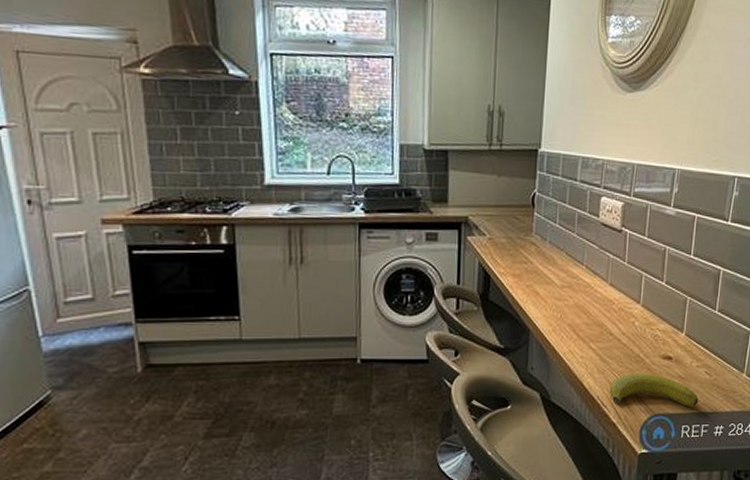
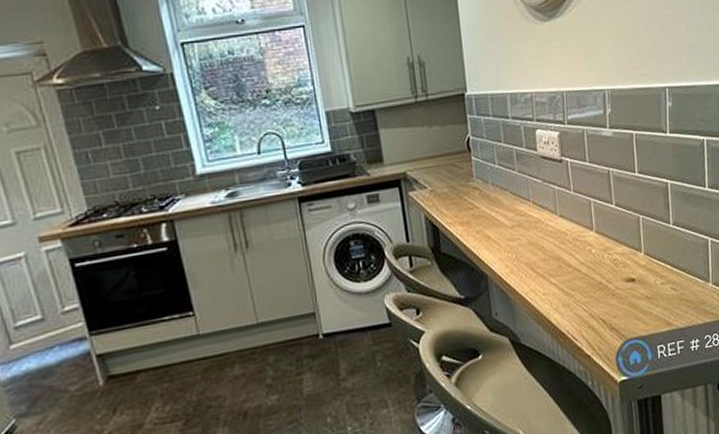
banana: present [609,373,699,408] -> none [577,298,669,336]

